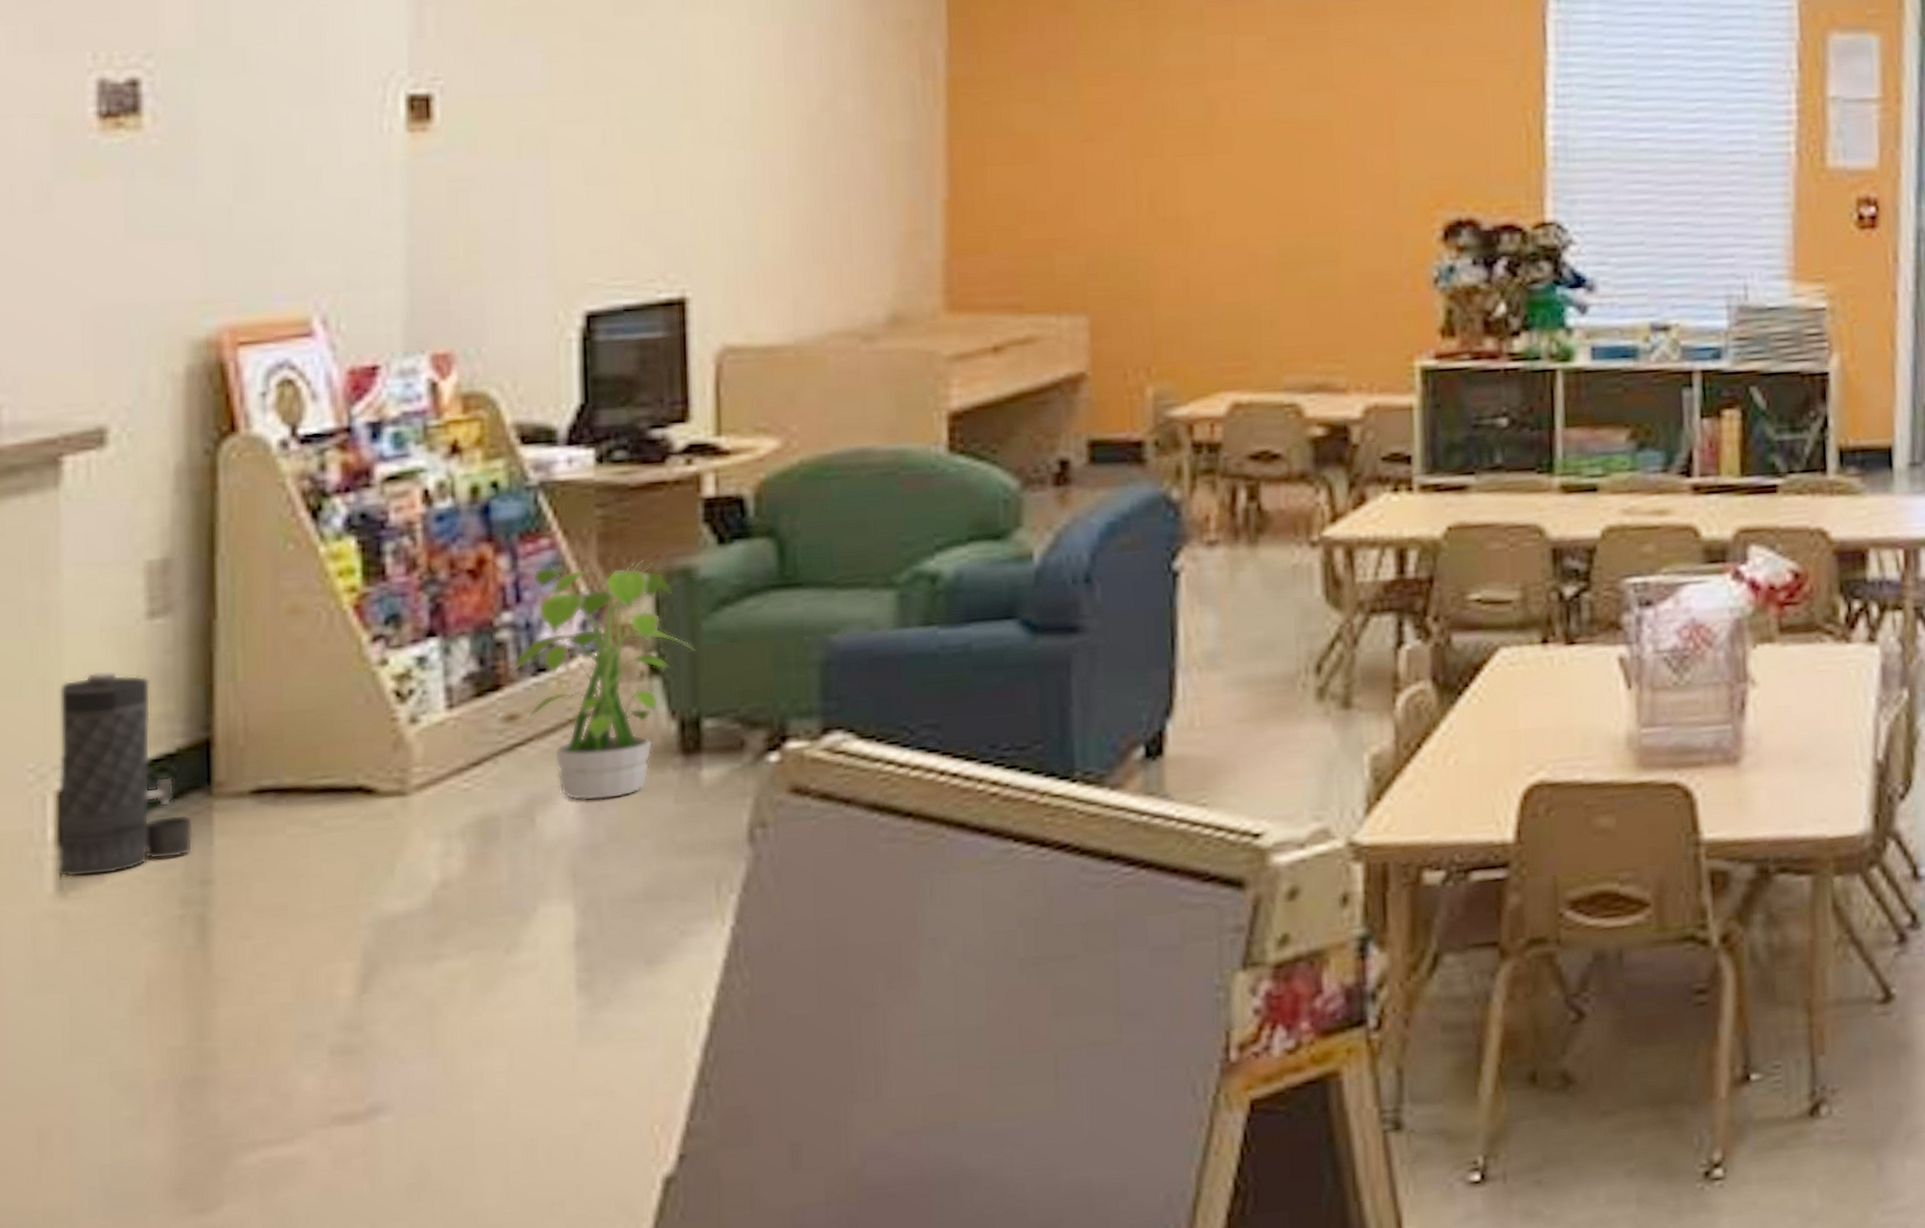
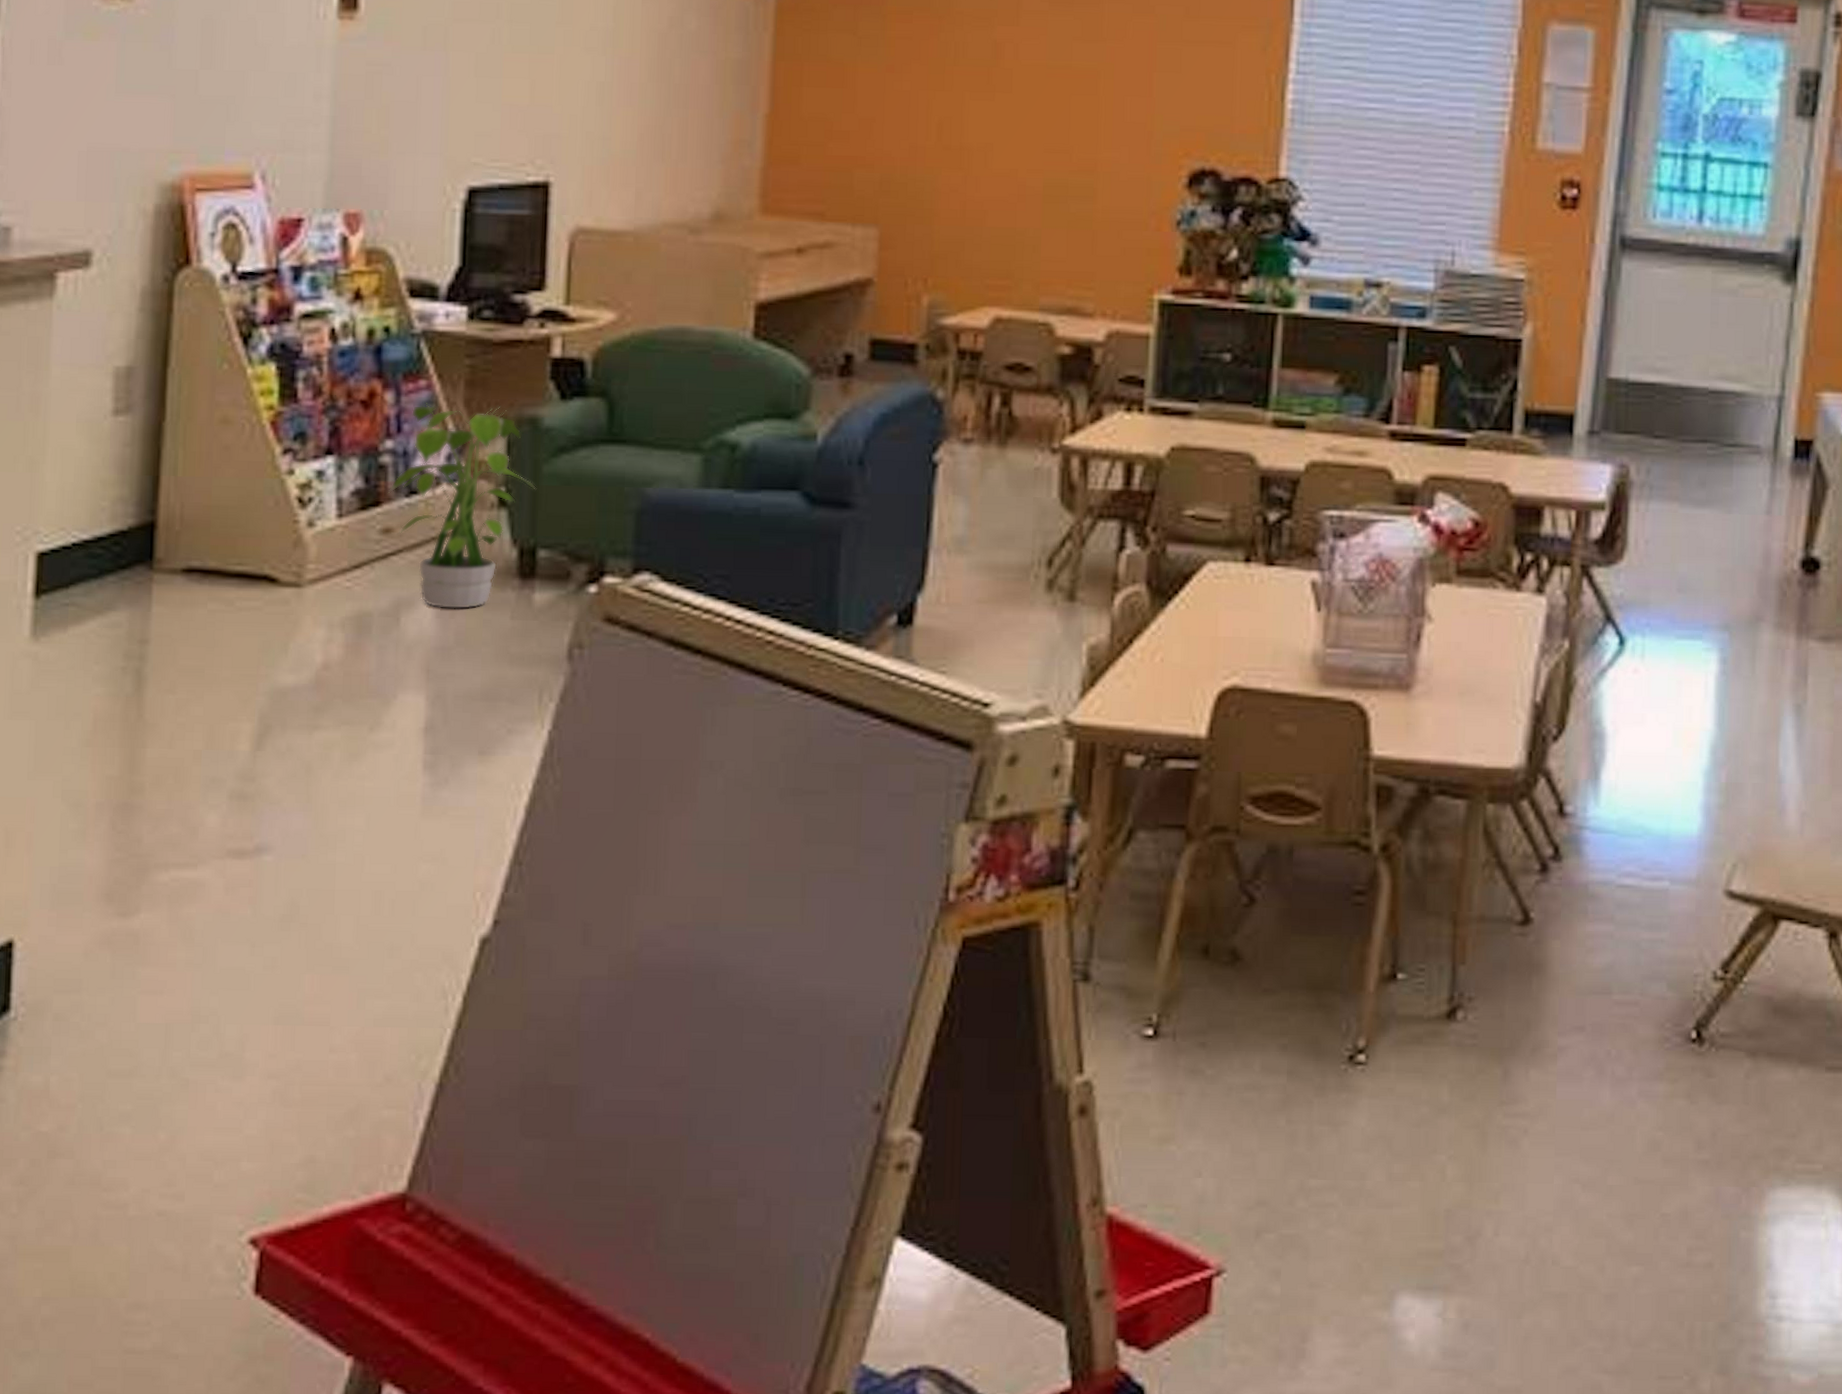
canister: present [57,669,193,878] -> none [32,454,137,626]

